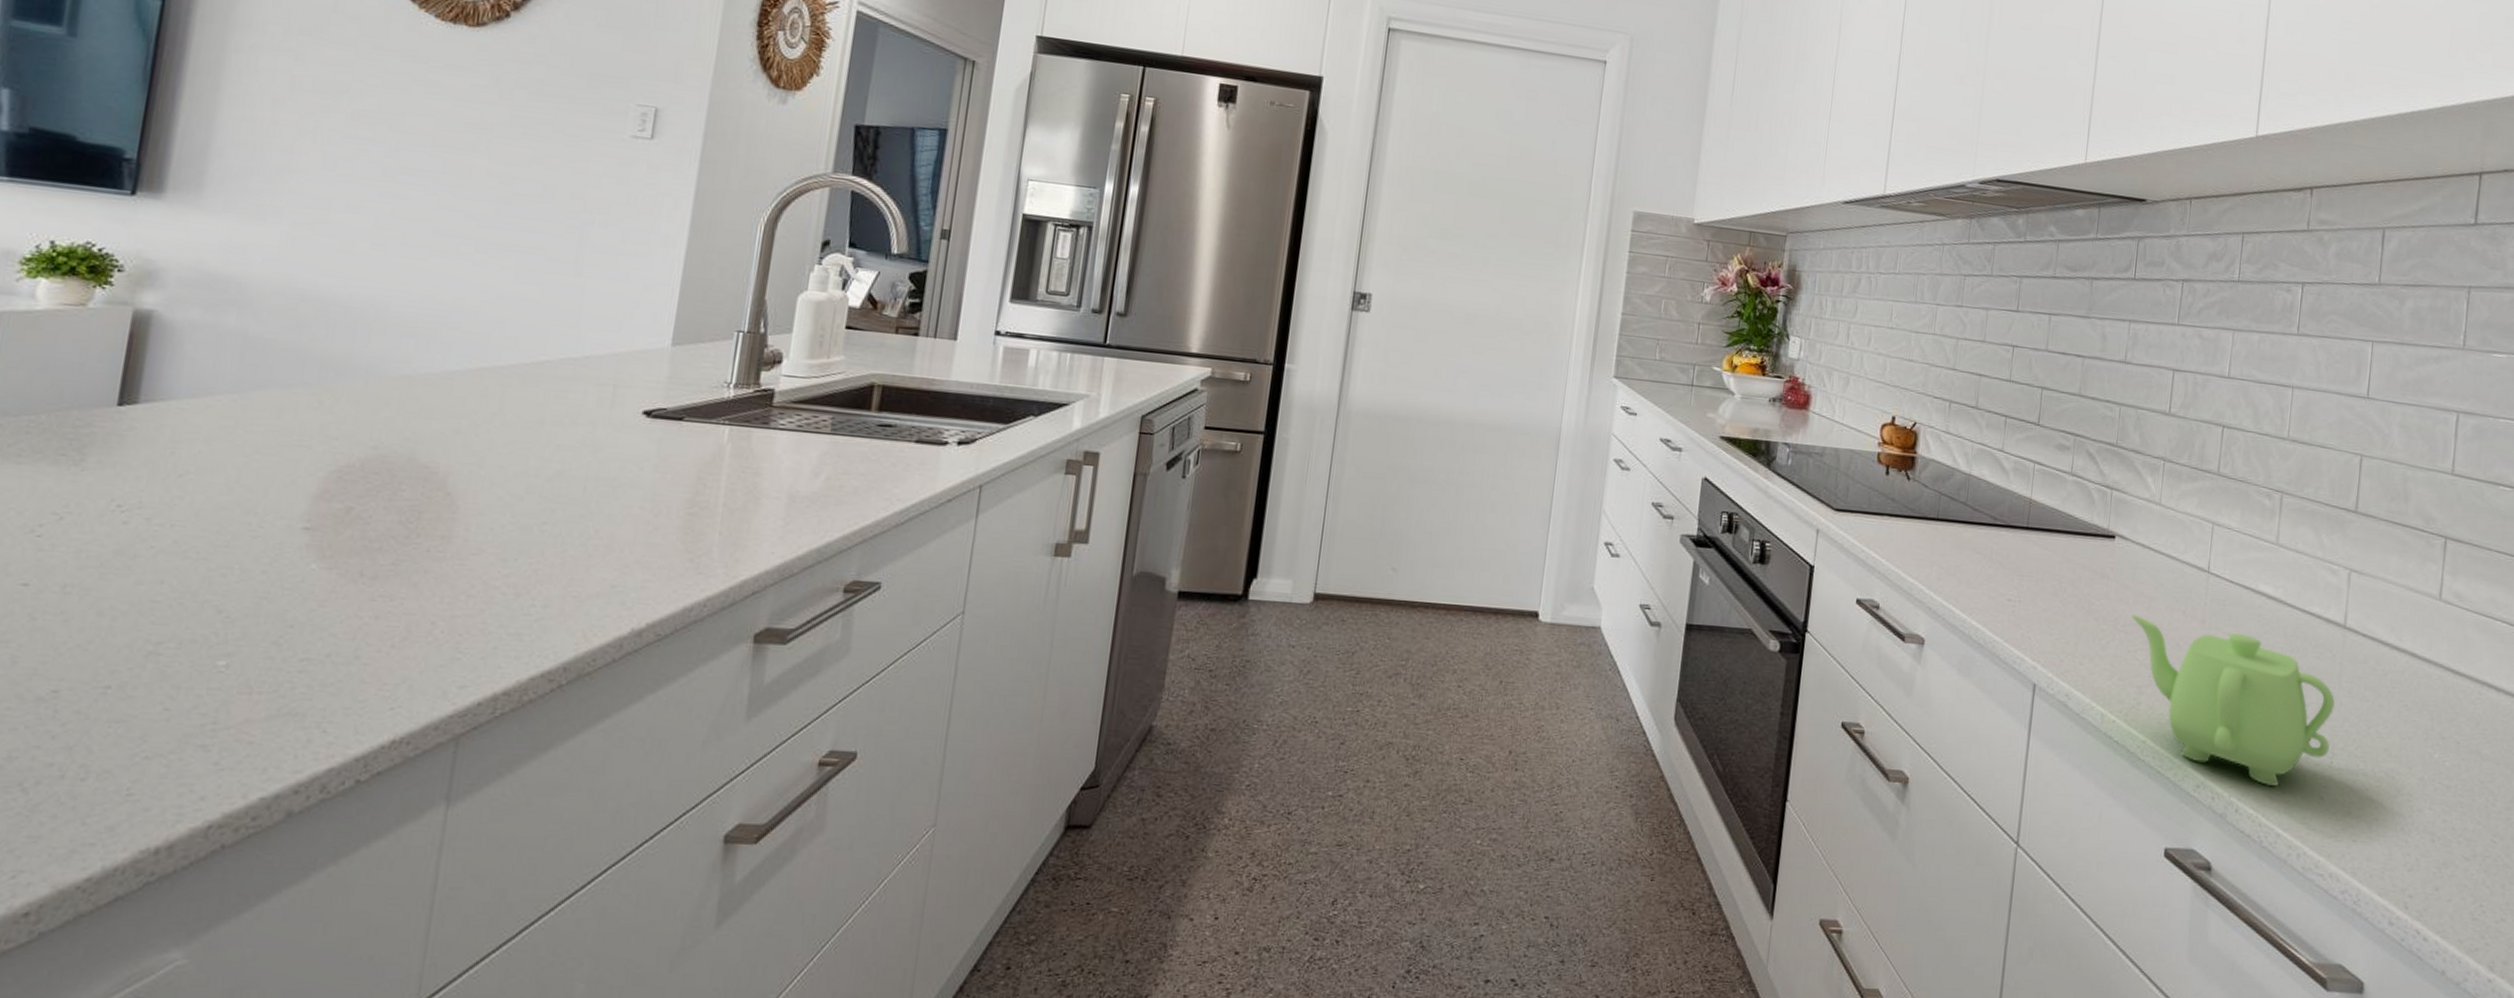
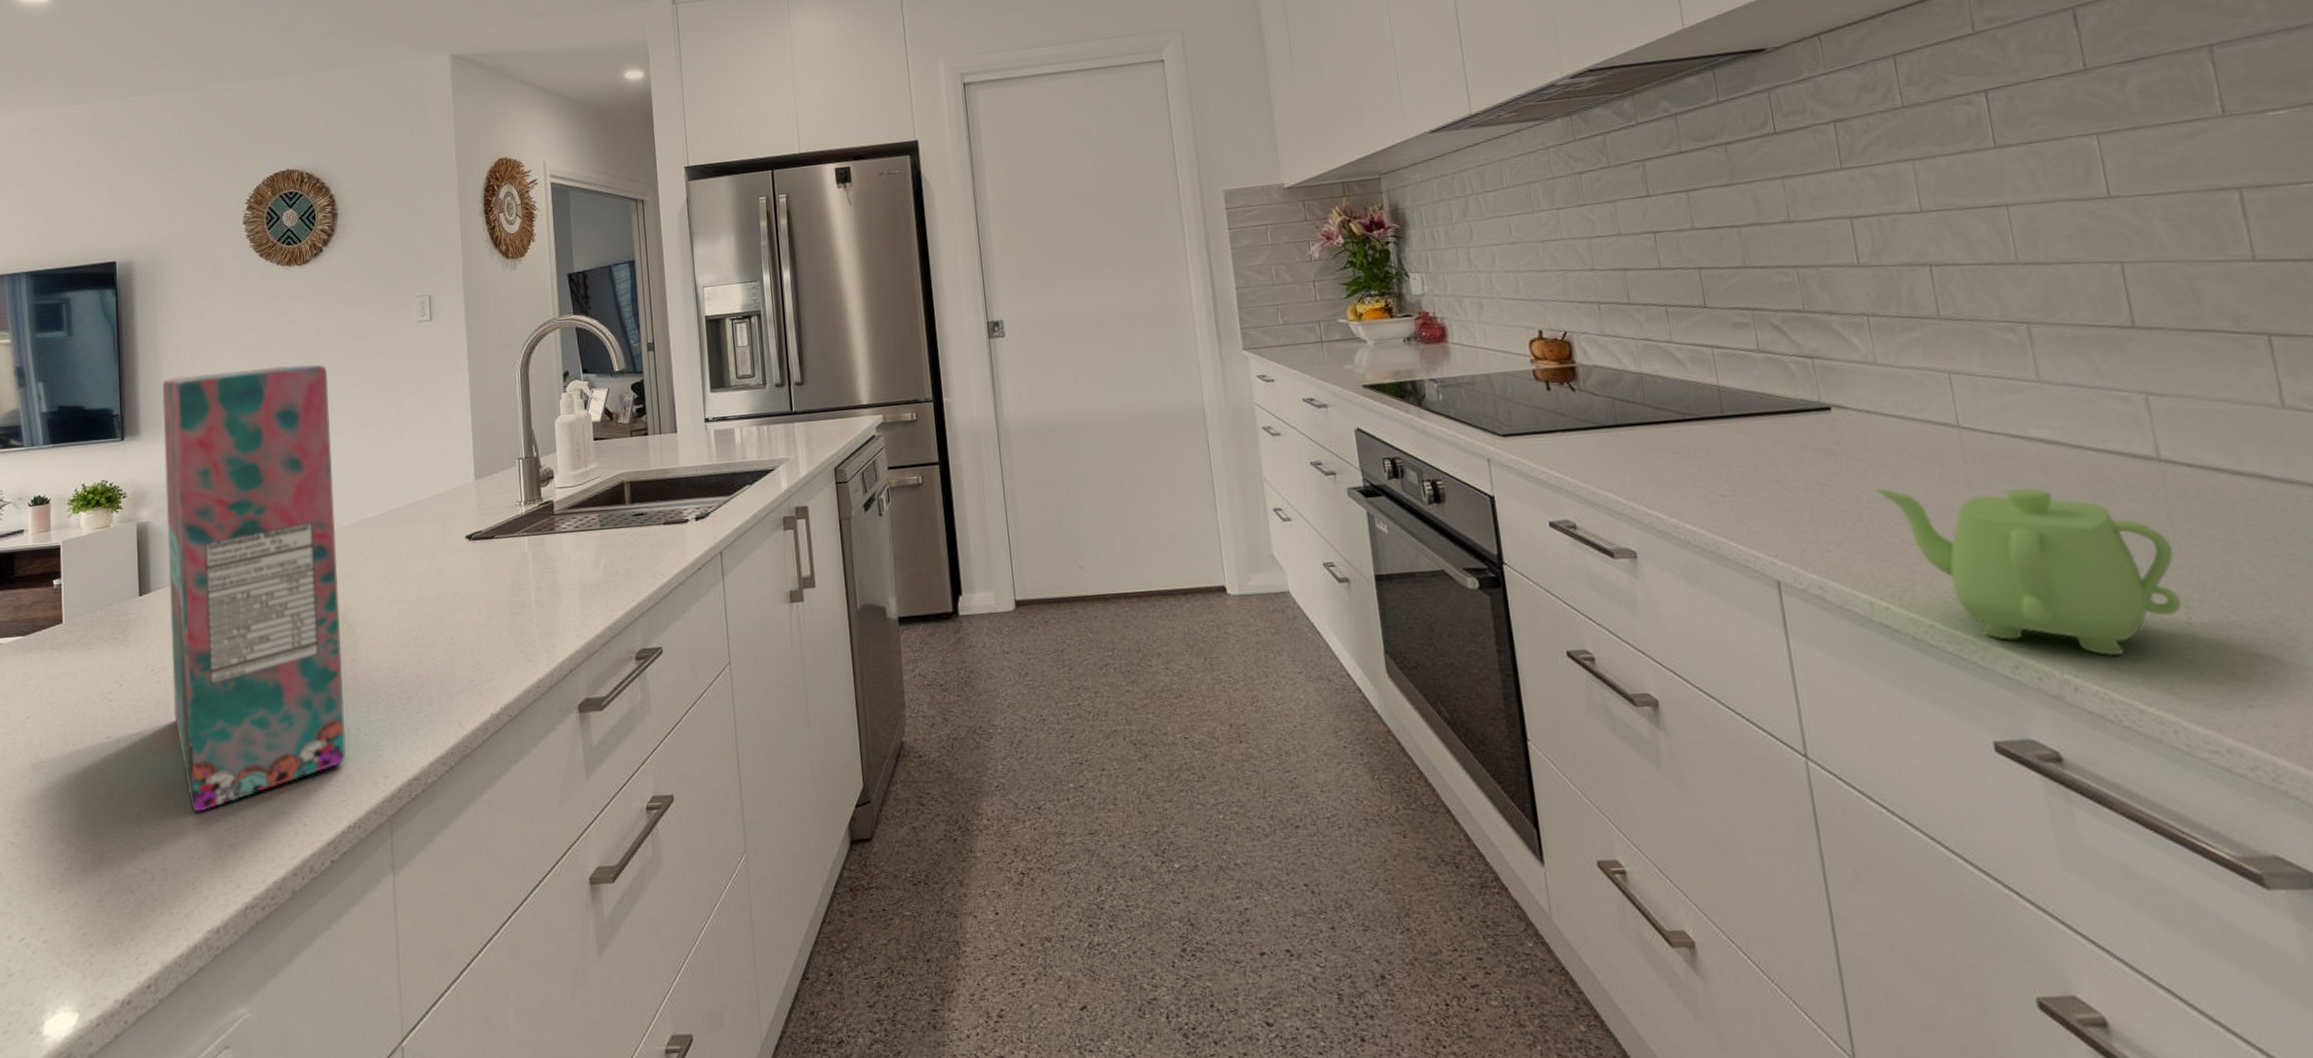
cereal box: none [143,127,484,699] -> present [162,364,346,812]

